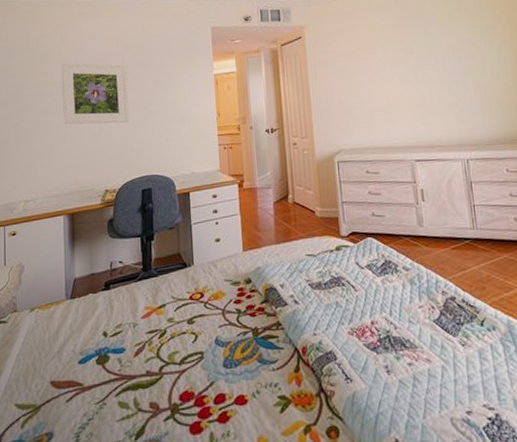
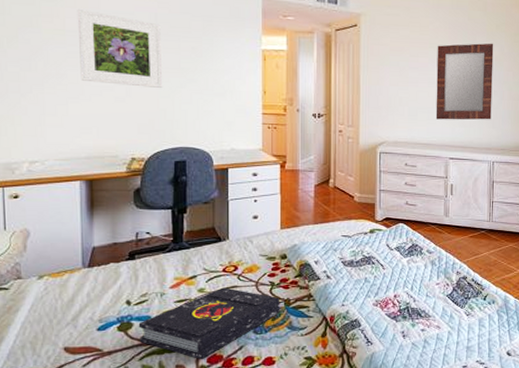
book: none [114,316,248,396] -> present [138,287,279,359]
home mirror: none [386,32,458,120] -> present [435,43,494,120]

